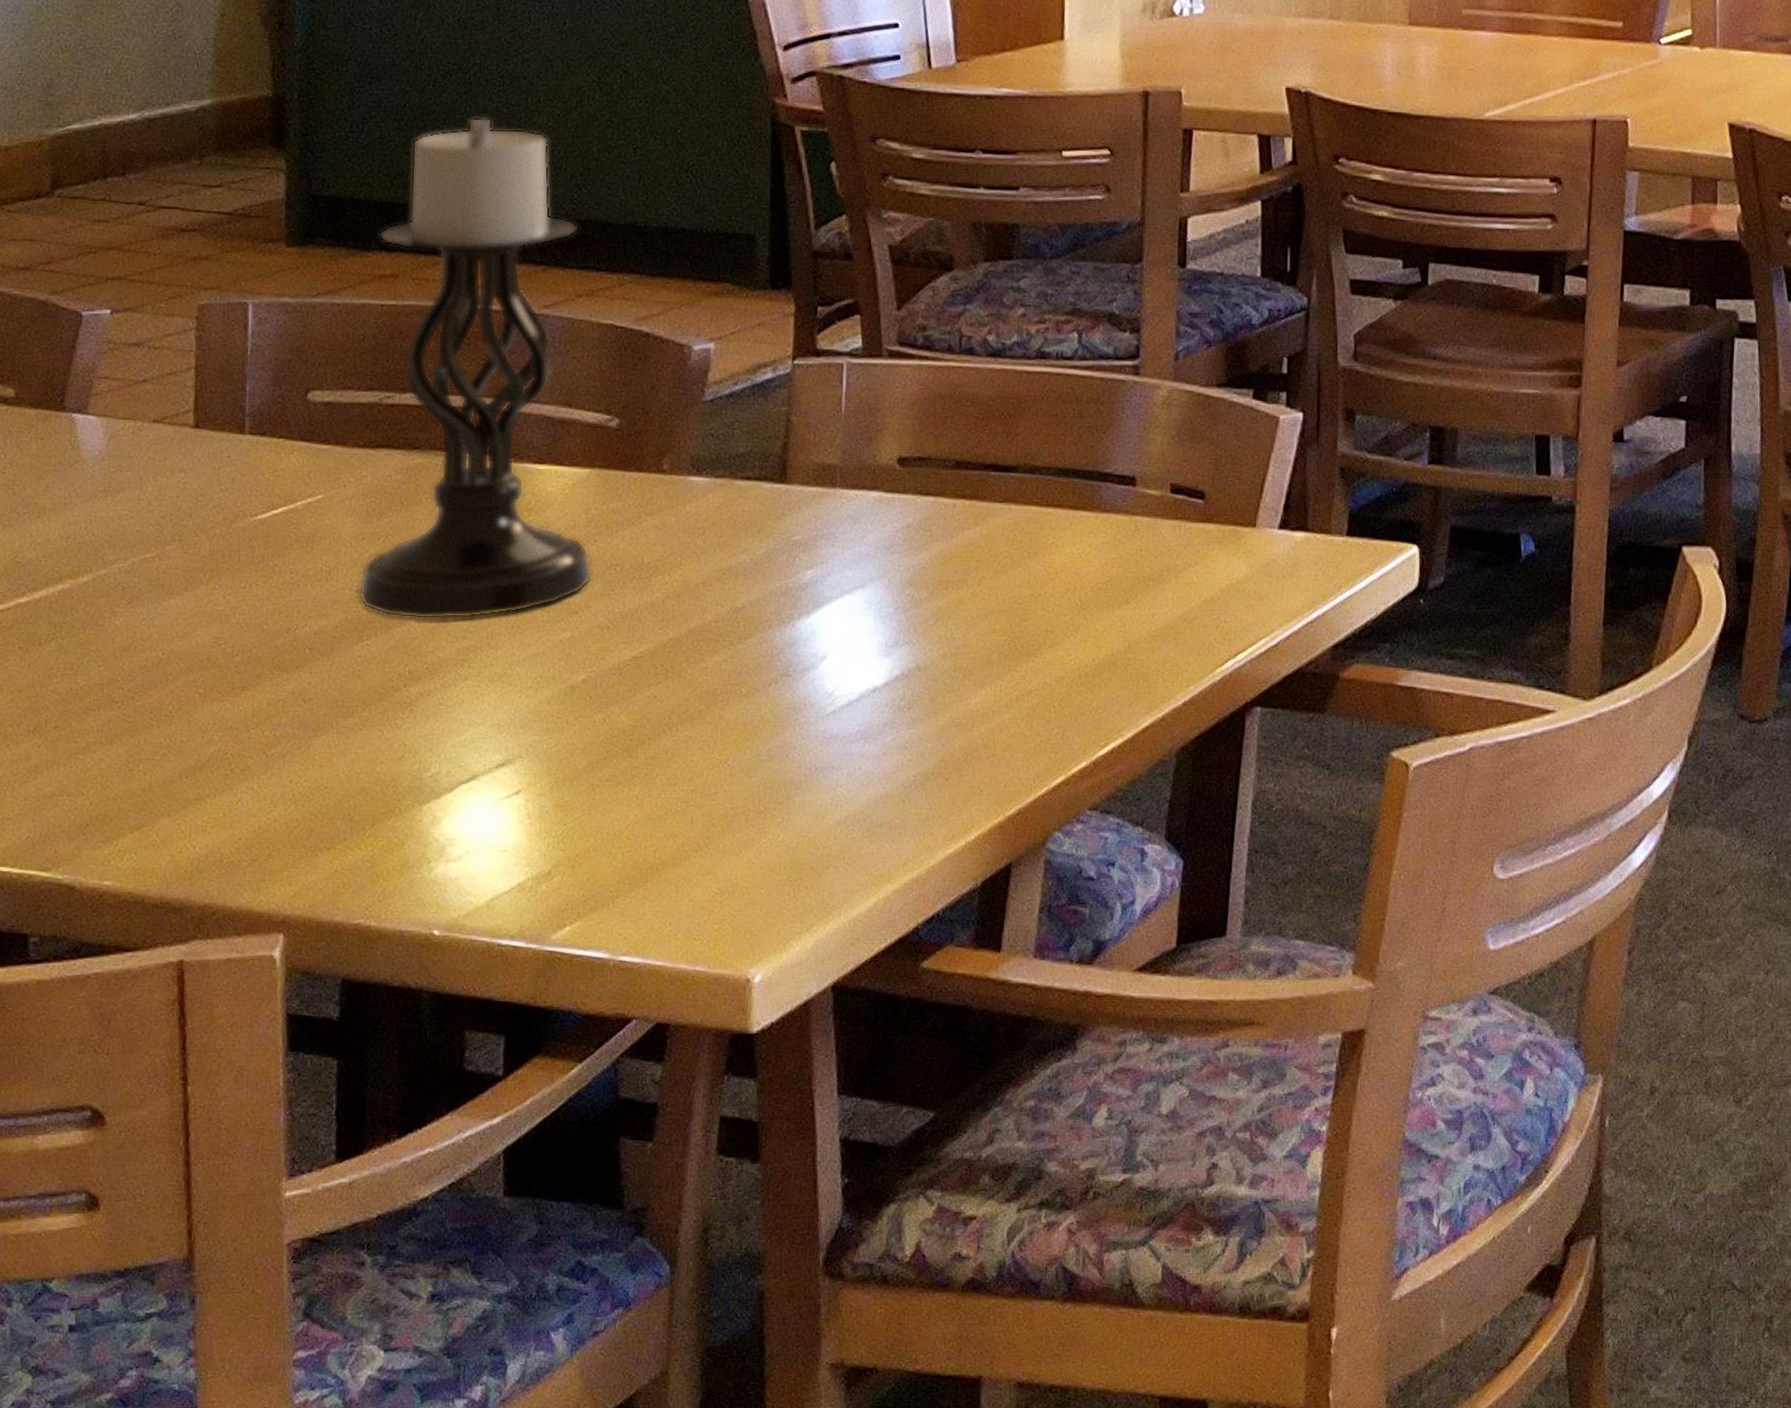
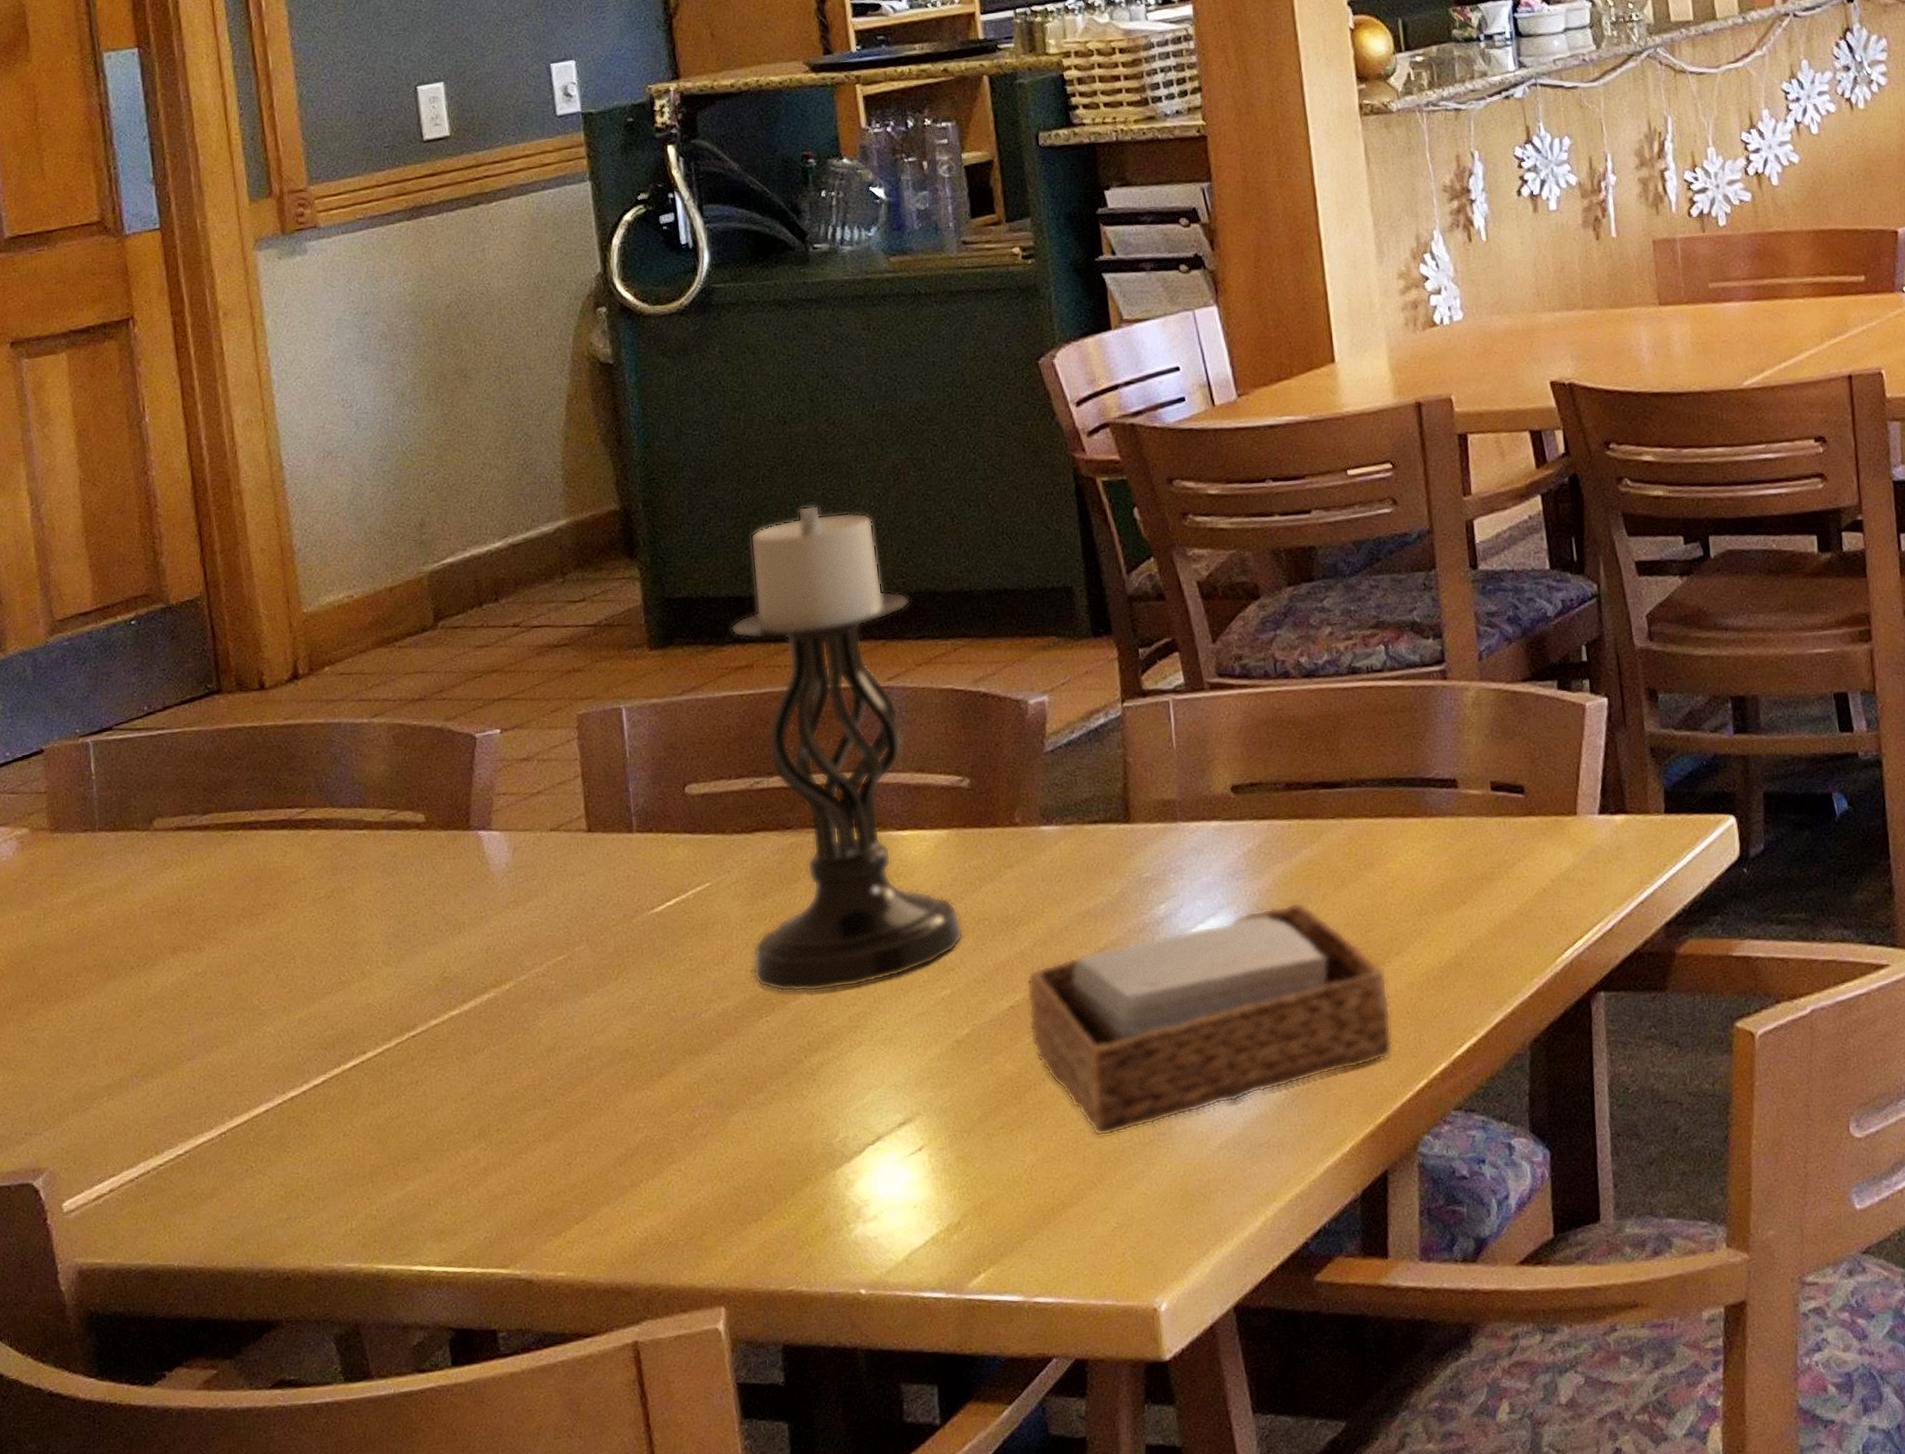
napkin holder: none [650,583,1036,799] -> present [1026,902,1393,1137]

